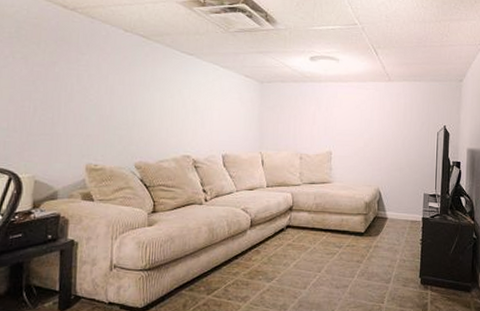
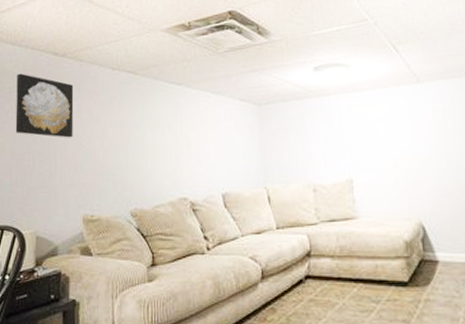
wall art: none [15,19,83,91] -> present [15,73,74,138]

